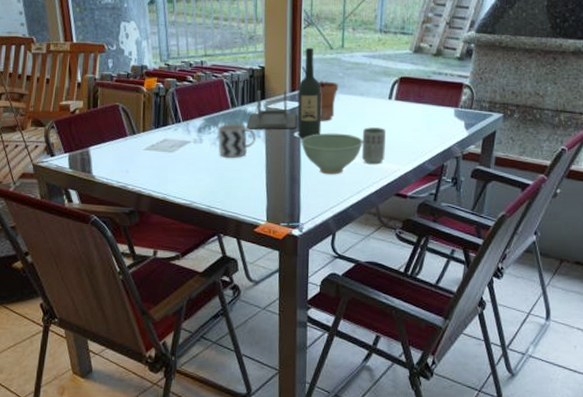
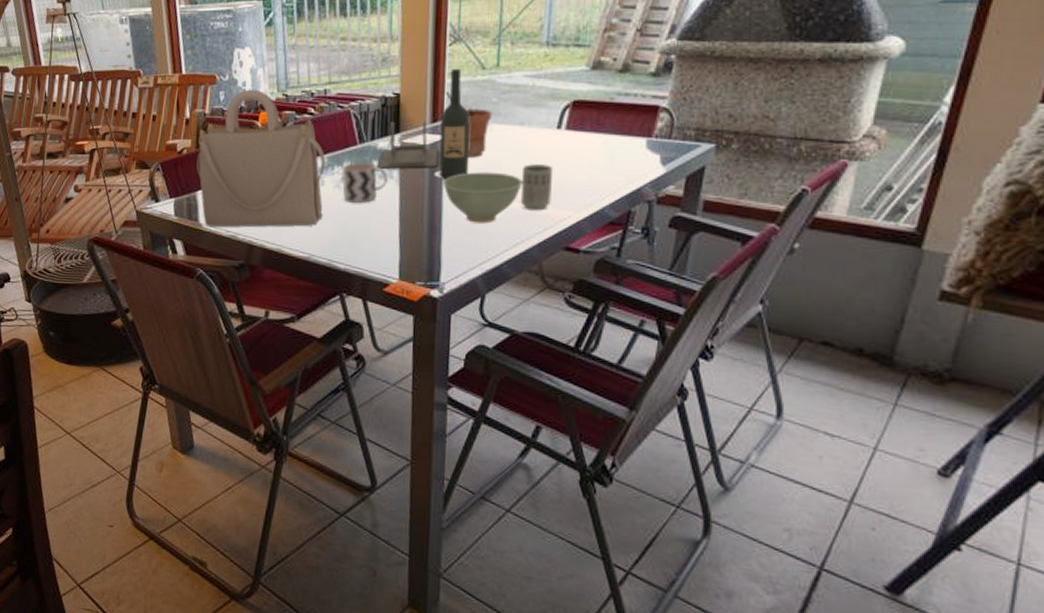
handbag: none [89,58,204,179] -> present [196,89,326,227]

